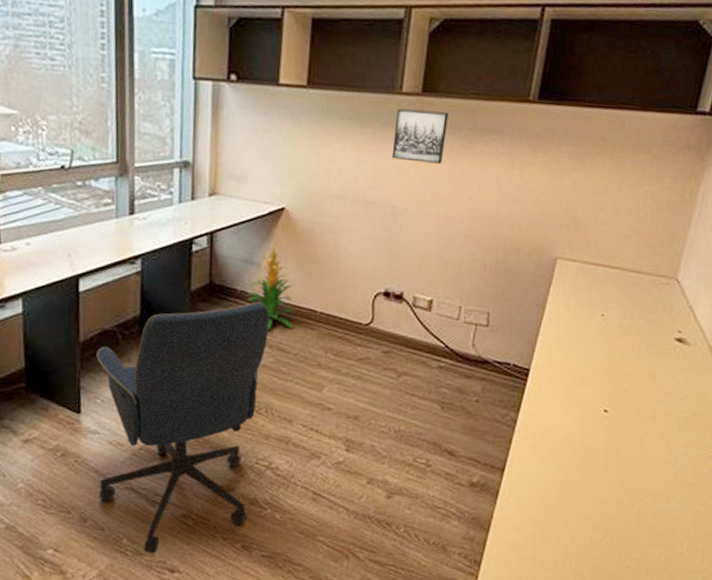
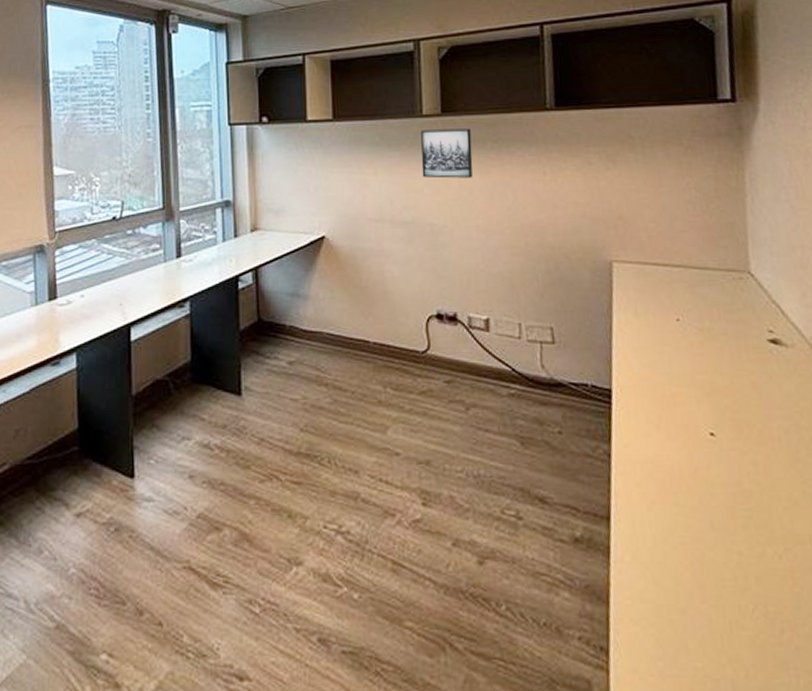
office chair: present [96,301,269,554] -> none [149,336,322,655]
indoor plant: present [246,243,295,329] -> none [295,273,347,365]

